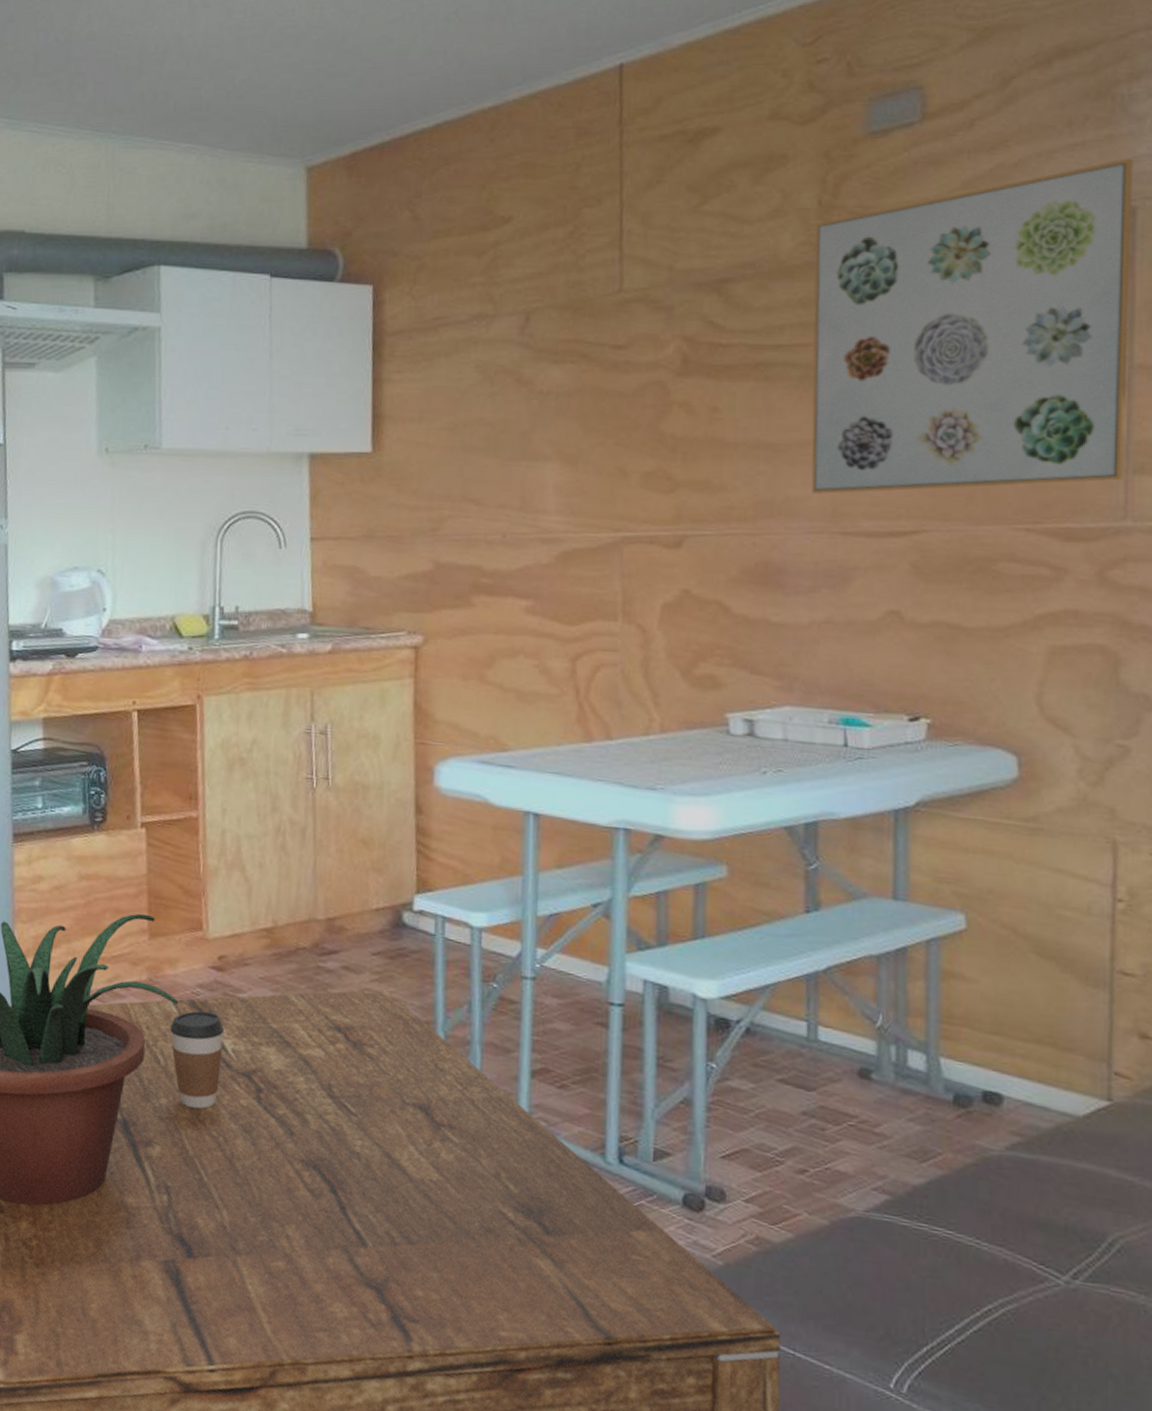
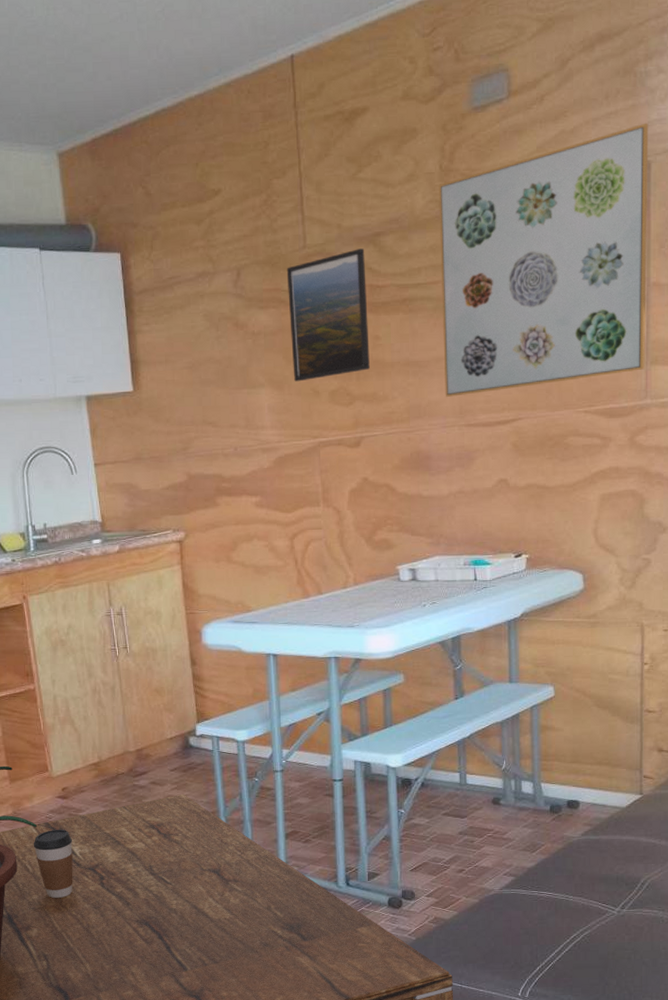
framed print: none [592,297,705,458] -> present [286,248,370,382]

